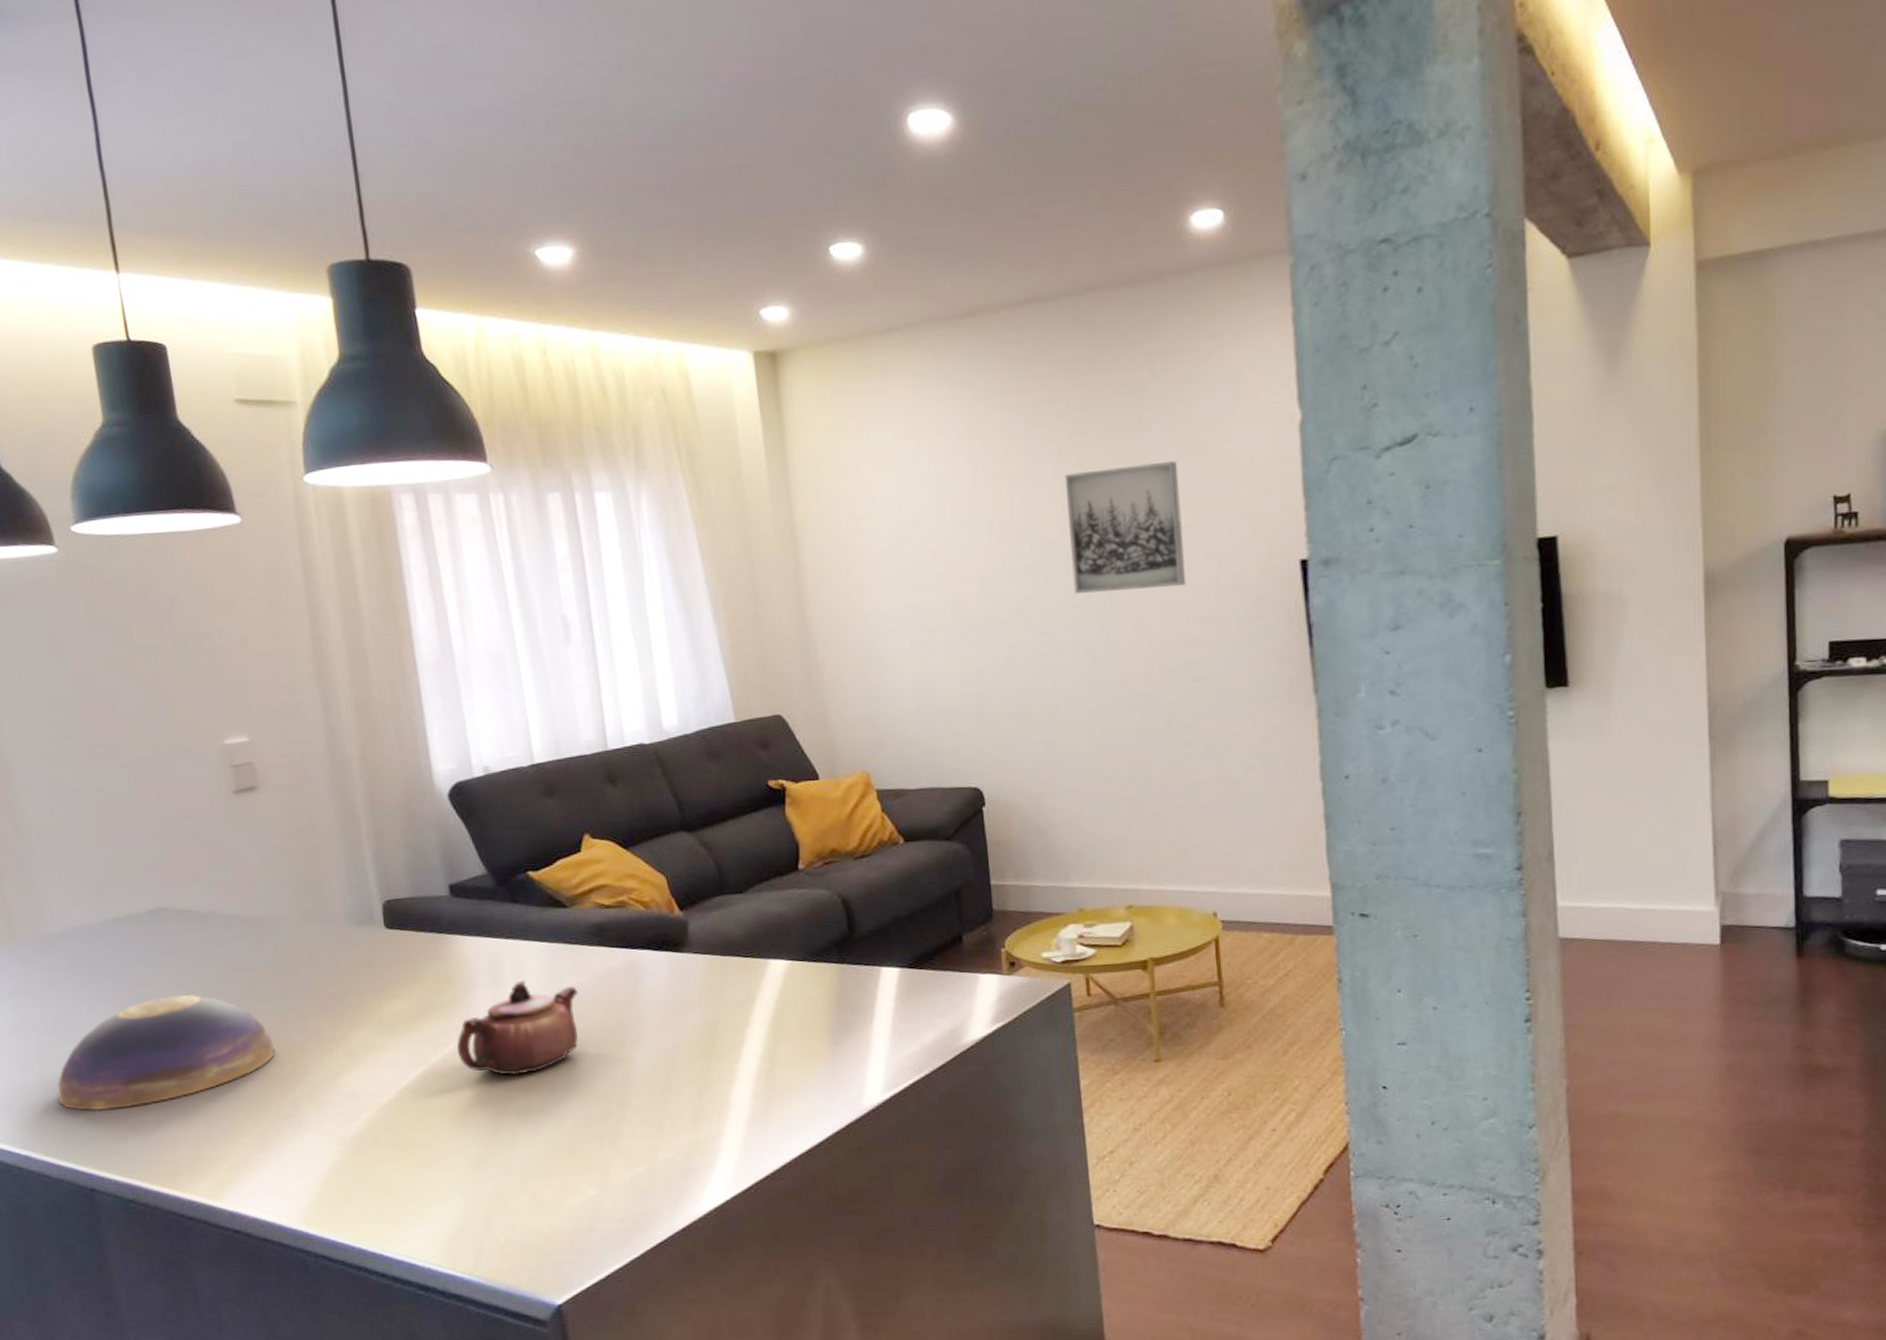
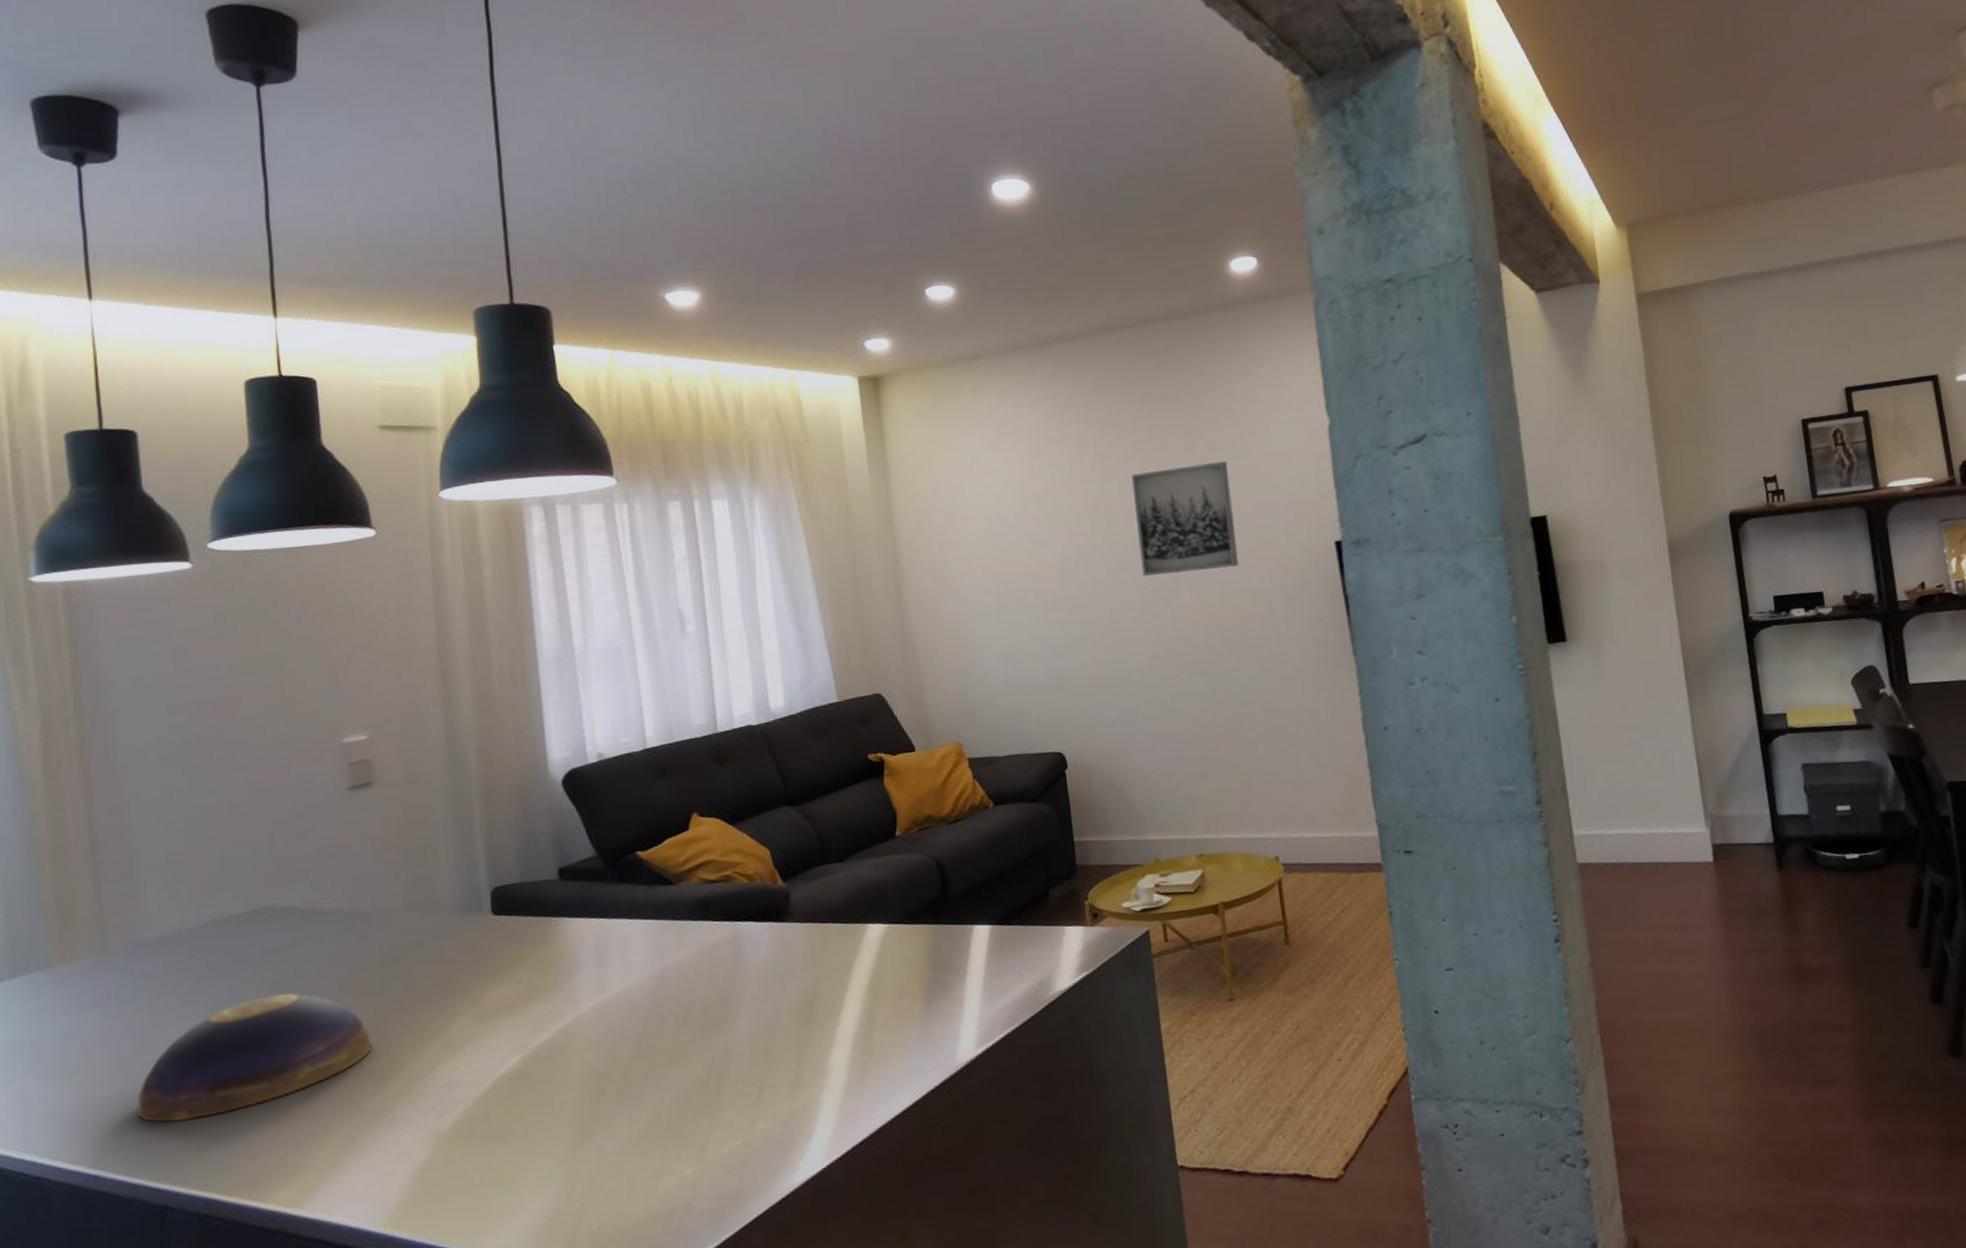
teapot: present [456,980,578,1075] -> none [558,958,681,1056]

